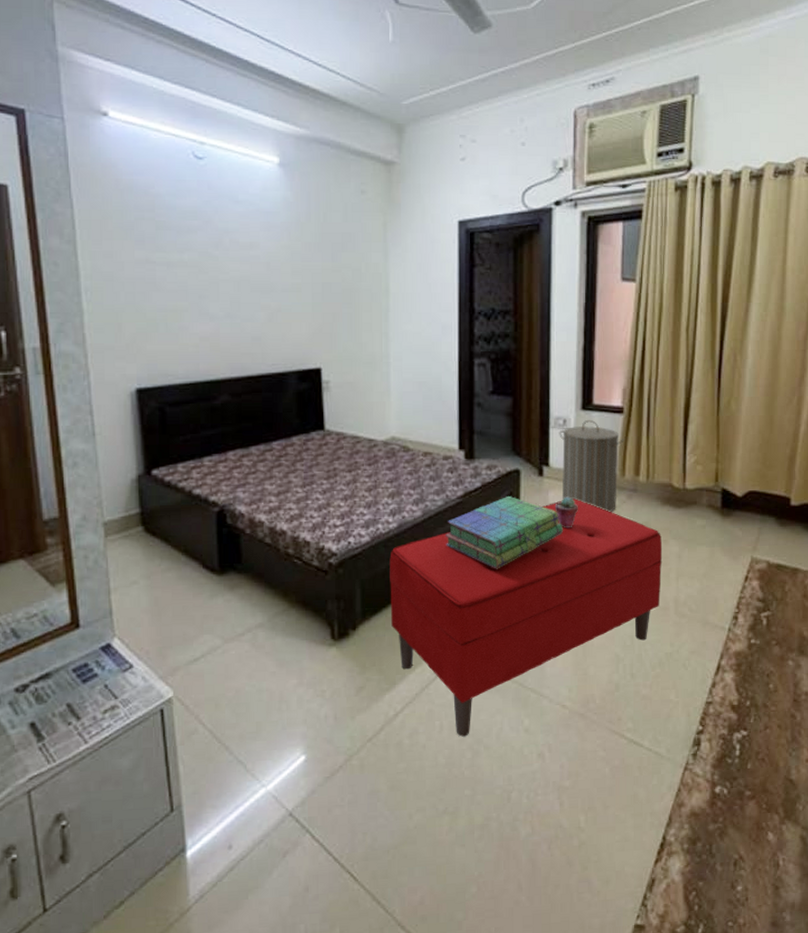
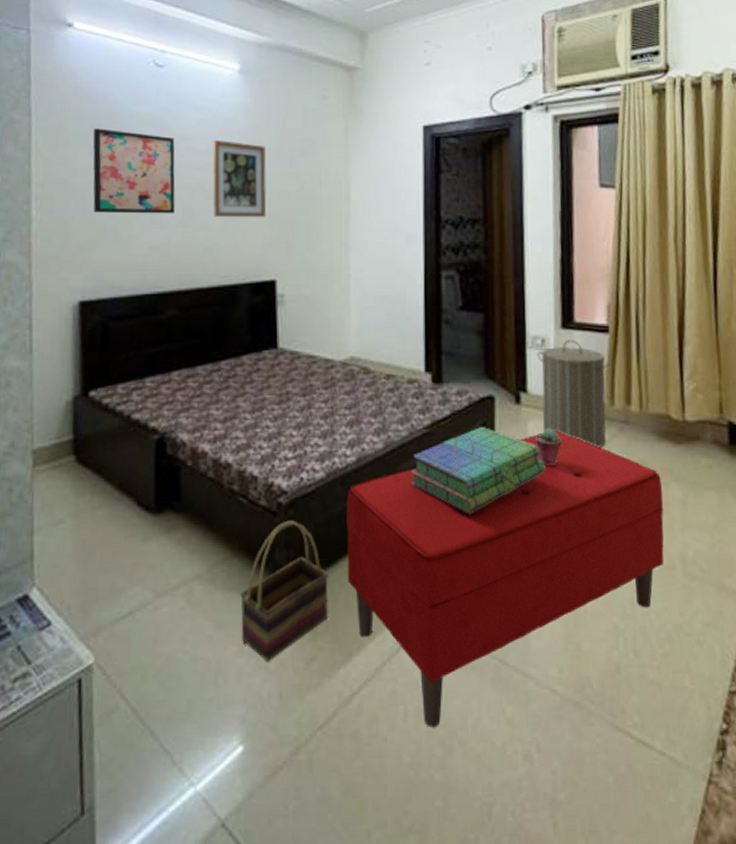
wall art: none [137,221,222,306] -> present [93,128,175,214]
wall art: none [256,233,311,310] -> present [212,139,267,218]
basket: none [298,577,375,691] -> present [240,520,330,662]

